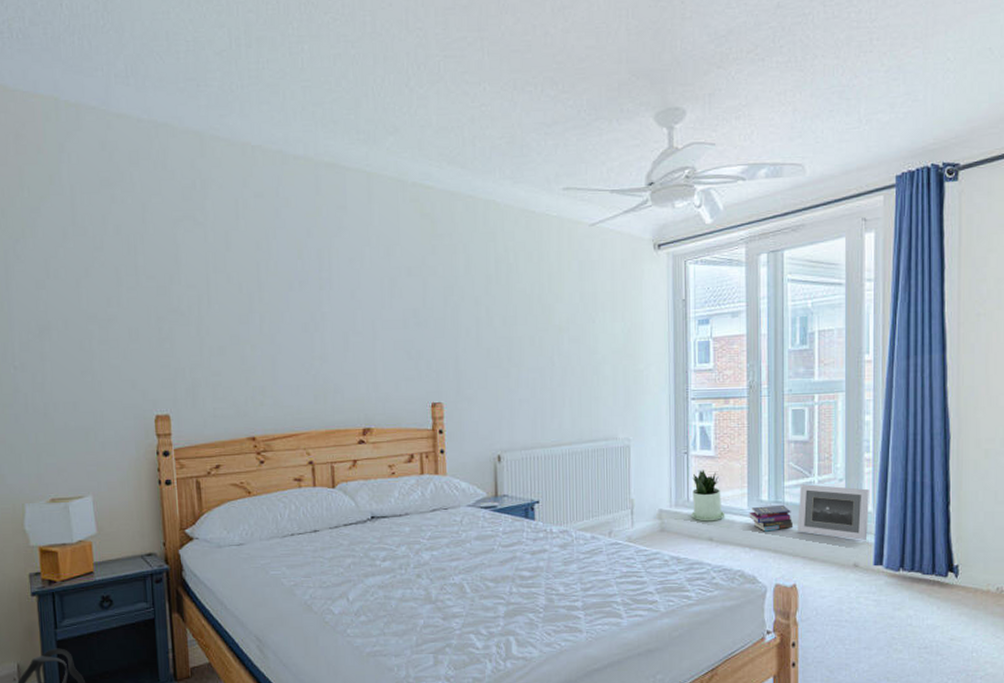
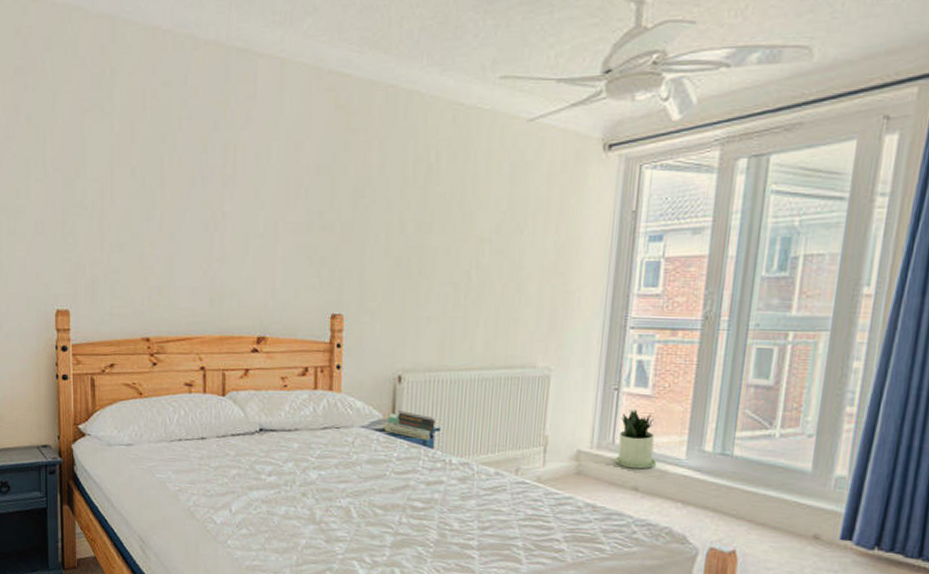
books: none [488,487,534,514] -> present [384,409,435,442]
books: present [749,504,794,532] -> none [686,457,742,488]
picture frame: present [798,484,870,540] -> none [746,437,848,509]

